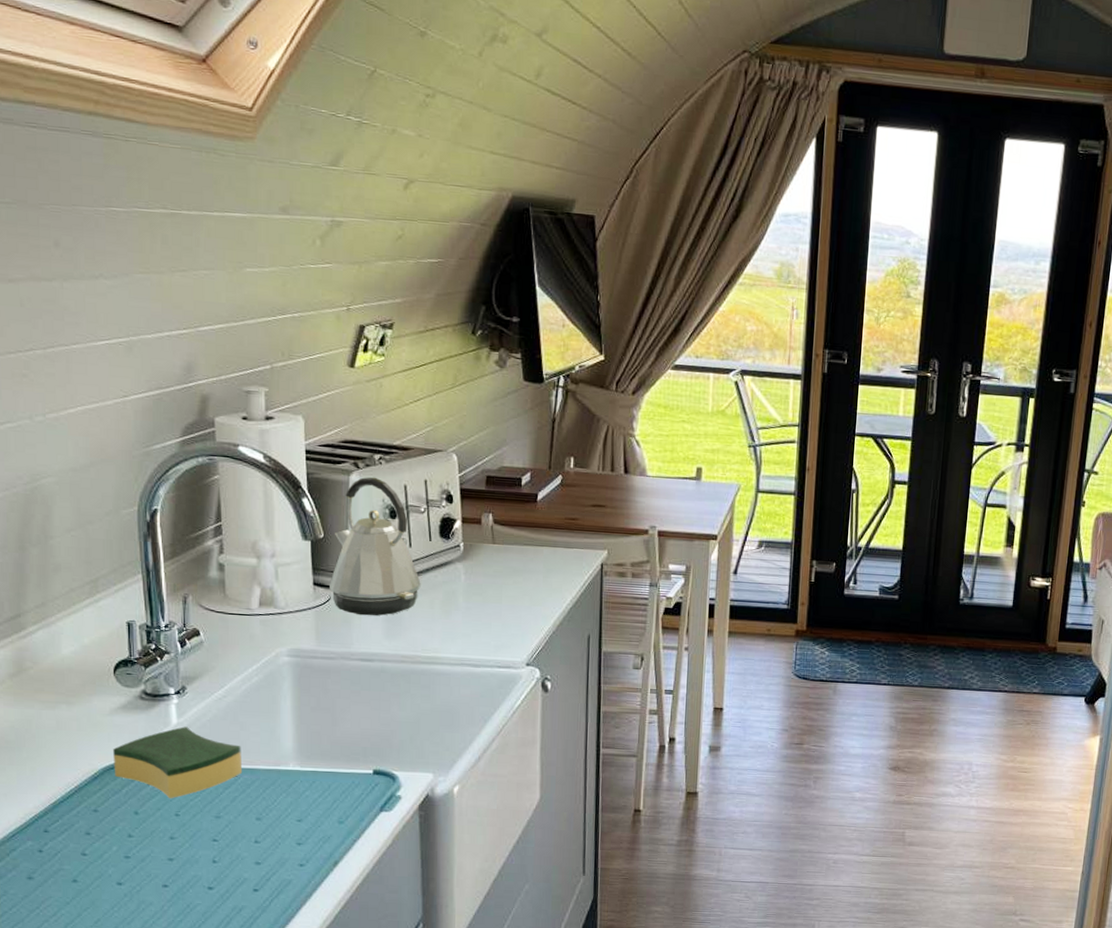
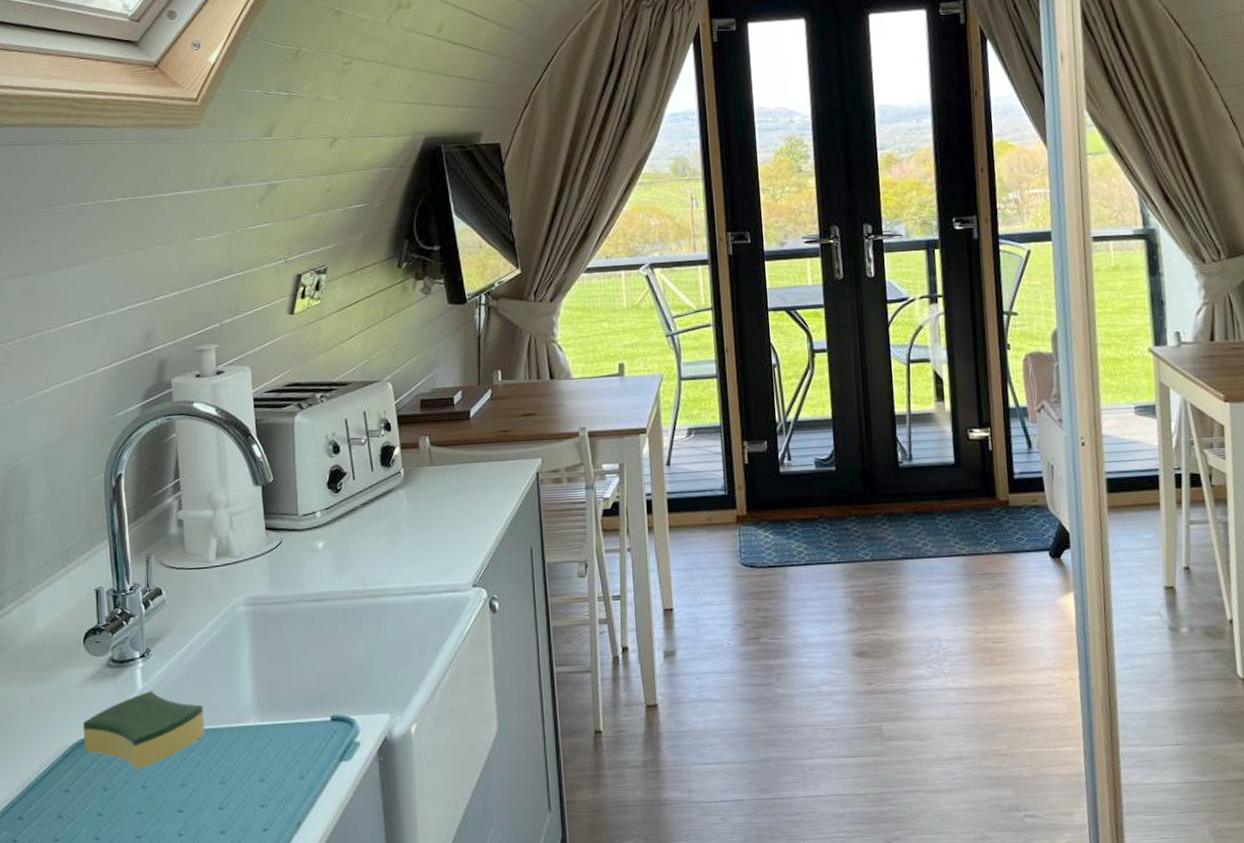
kettle: present [330,477,421,616] -> none [280,415,366,555]

